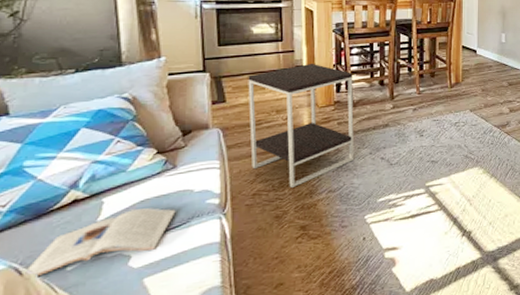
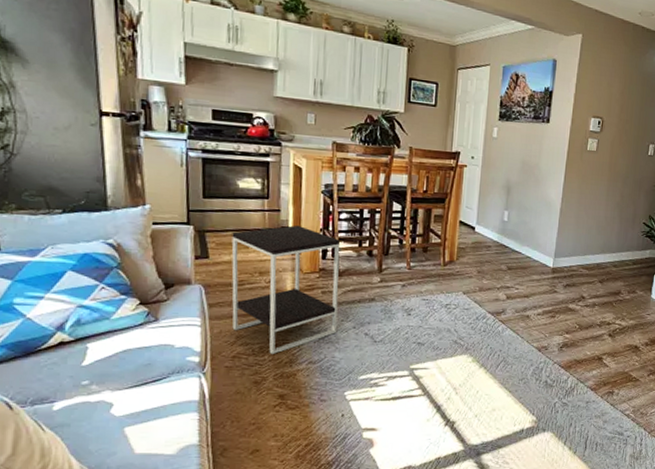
magazine: present [23,208,176,278] -> none [13,358,157,413]

